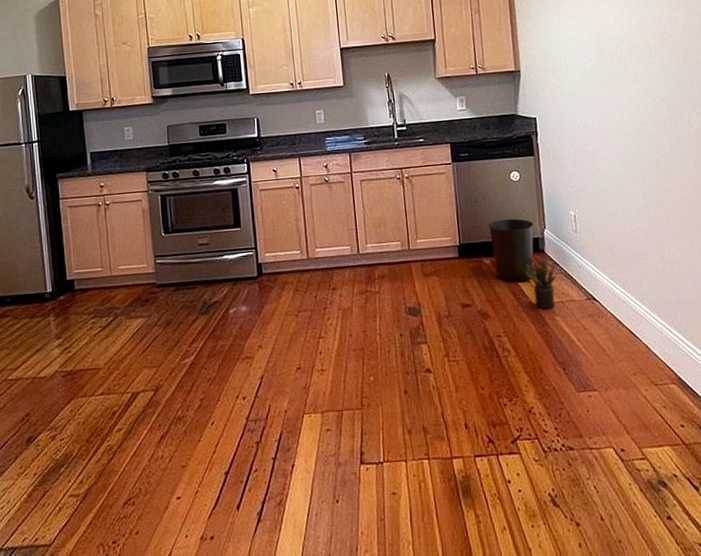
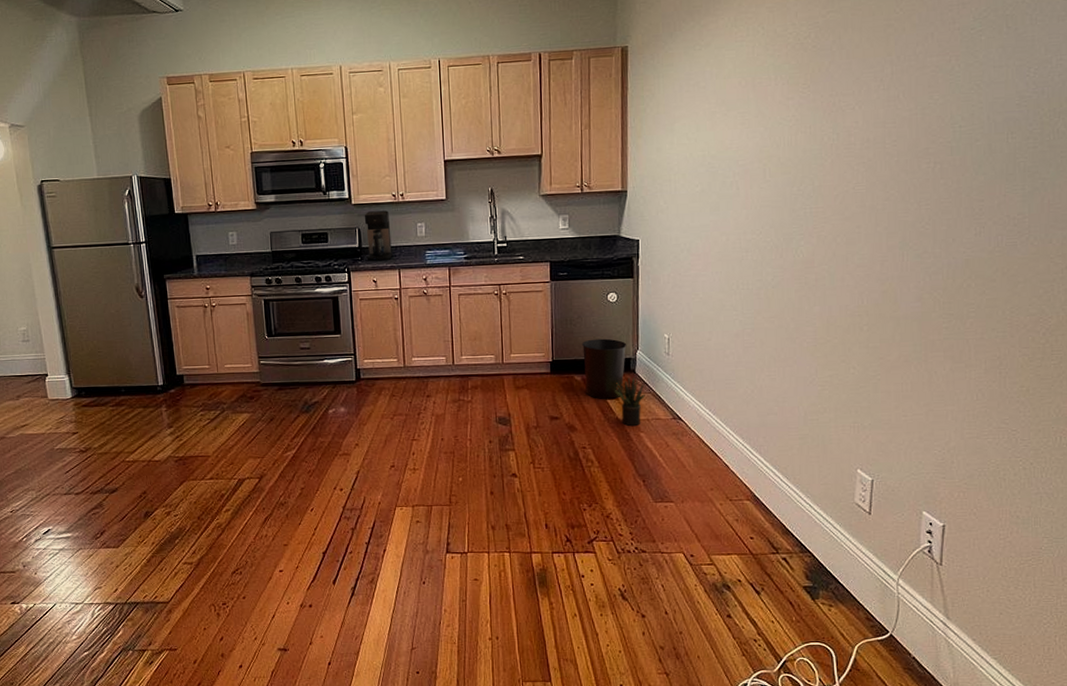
coffee maker: none [262,99,293,151] -> present [364,210,393,262]

